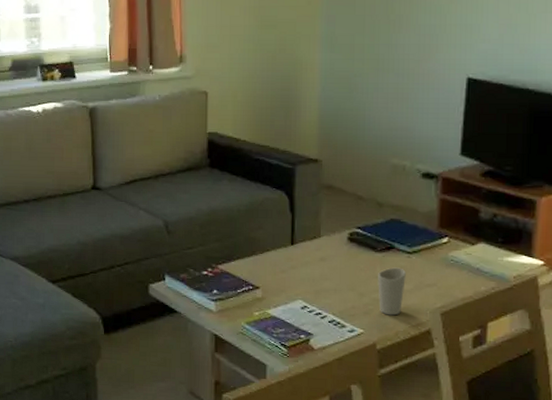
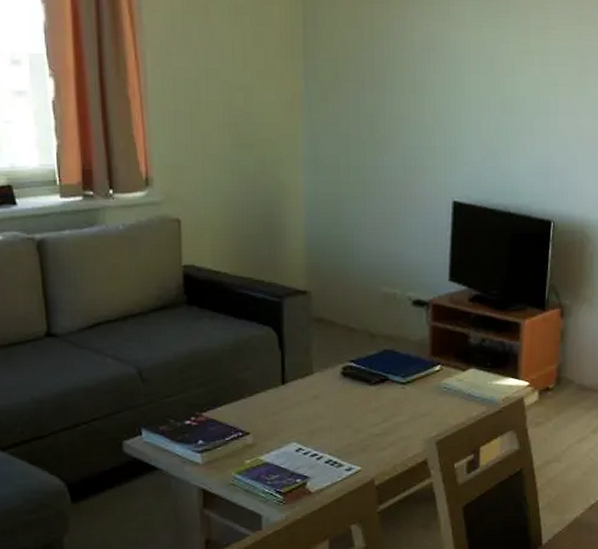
cup: present [378,267,406,316] -> none [373,399,401,449]

